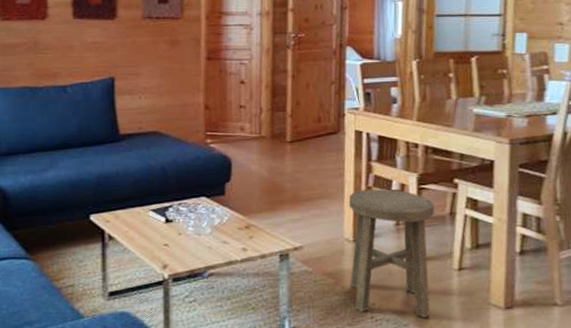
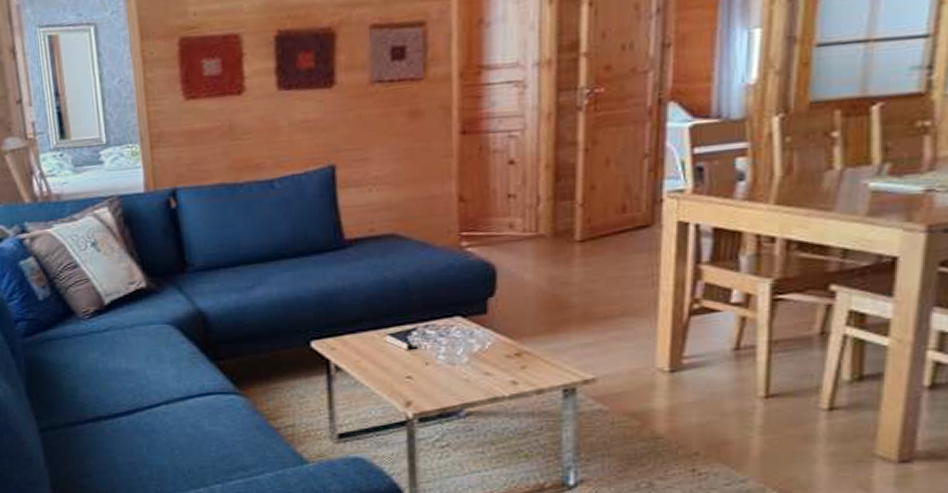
stool: present [348,189,435,318] -> none [664,301,797,473]

